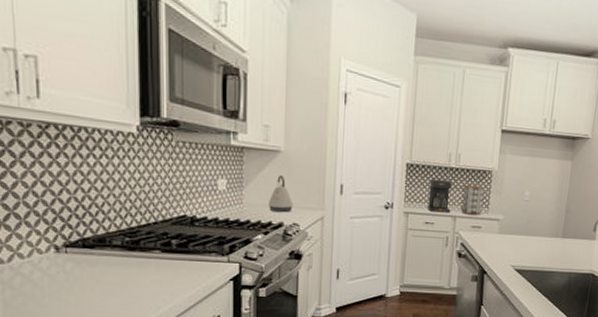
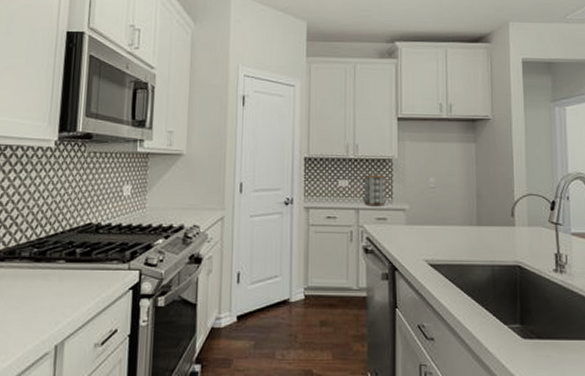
kettle: present [267,175,294,213] -> none [169,177,194,215]
coffee maker: present [426,178,452,213] -> none [327,171,353,206]

